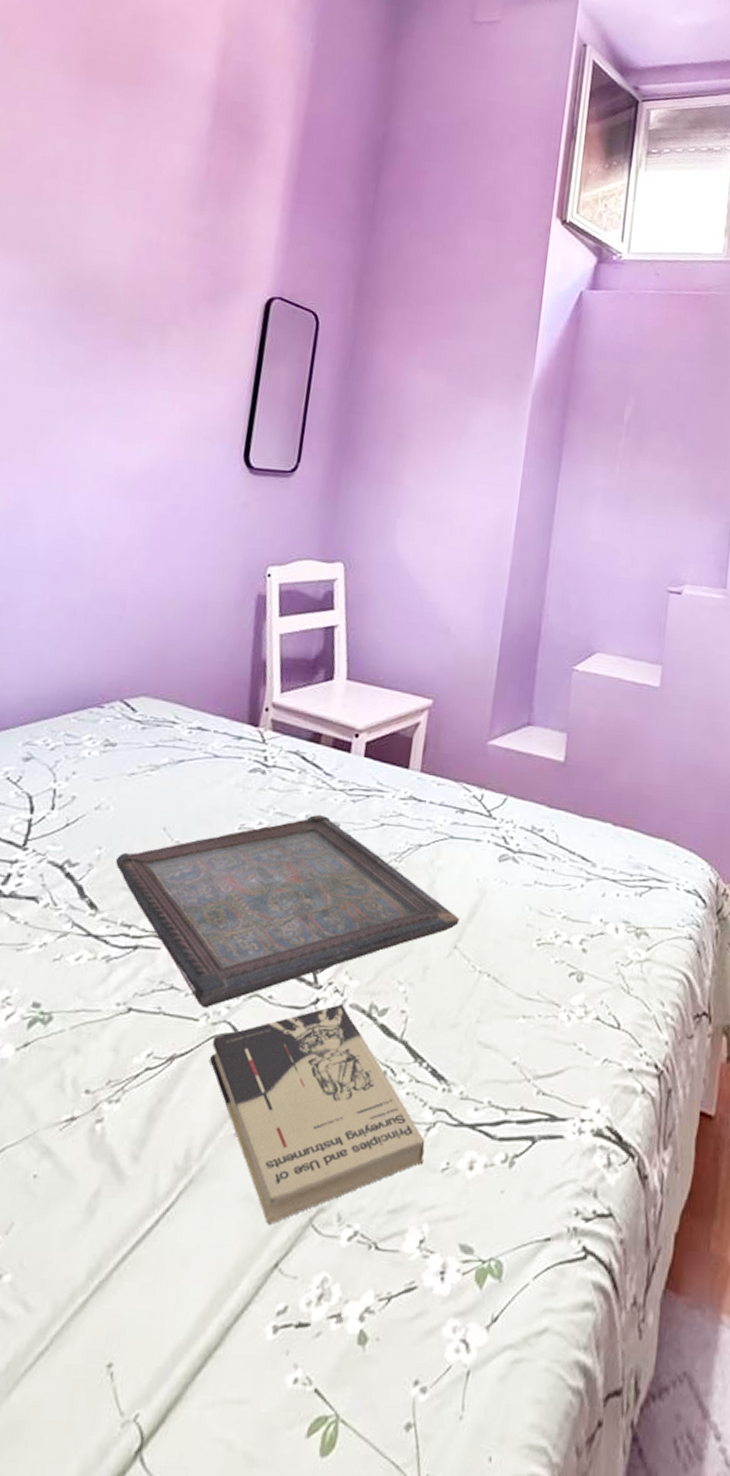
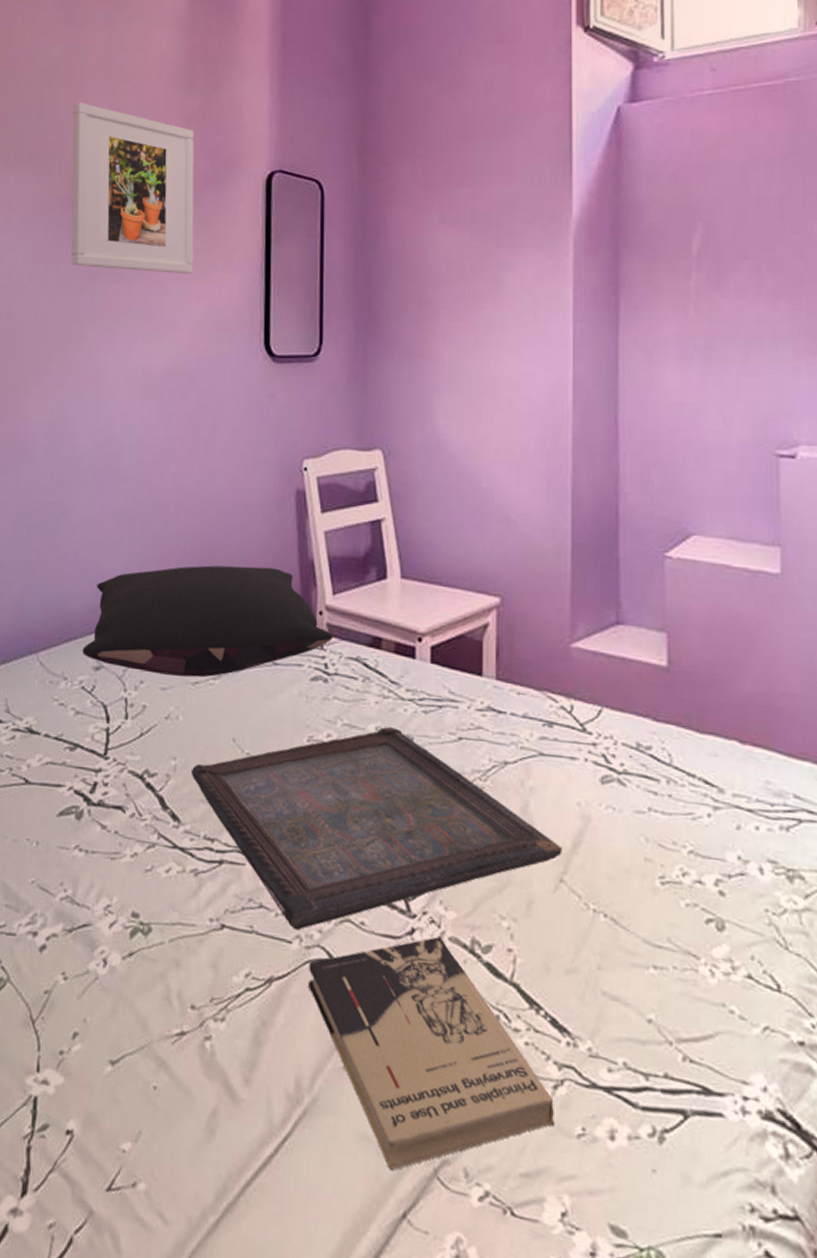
pillow: none [12,660,276,769] -> present [82,565,333,678]
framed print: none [52,198,199,382] -> present [71,103,195,275]

